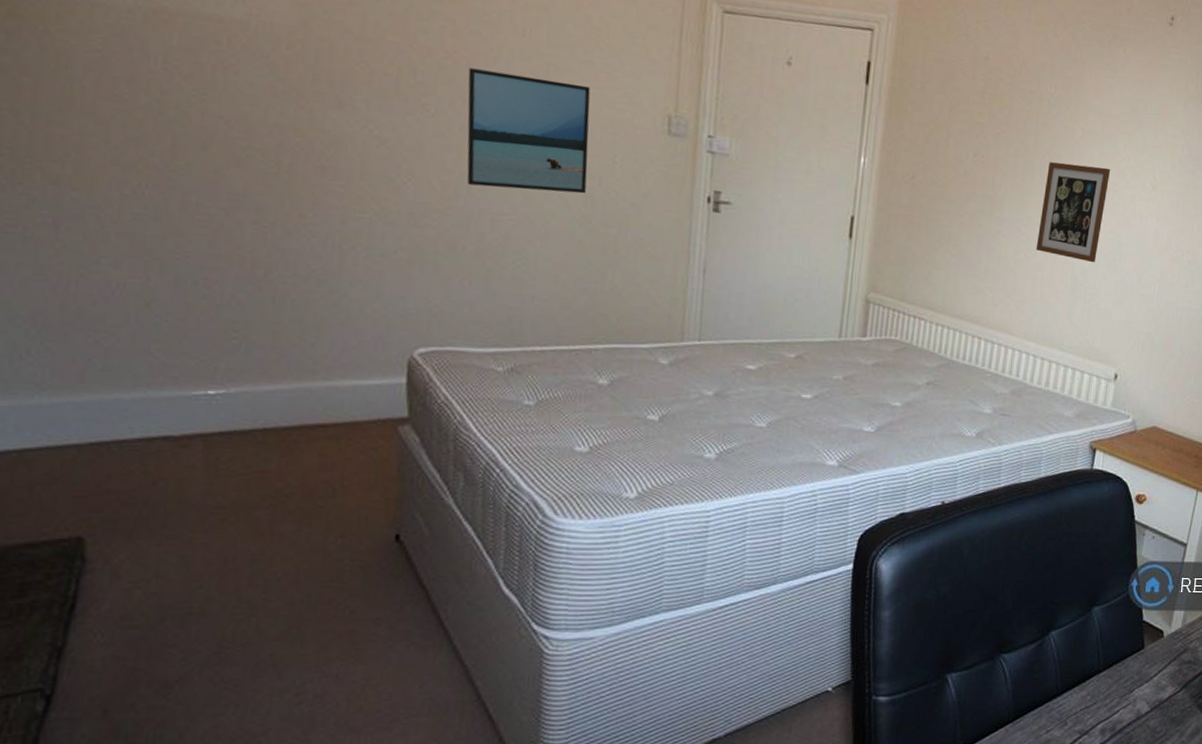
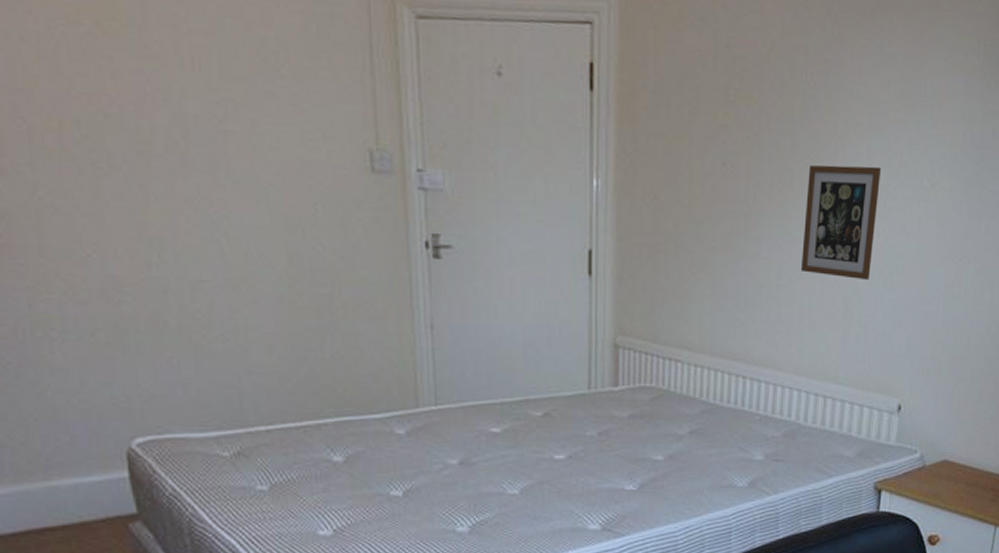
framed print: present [467,68,591,194] -> none [137,113,289,252]

